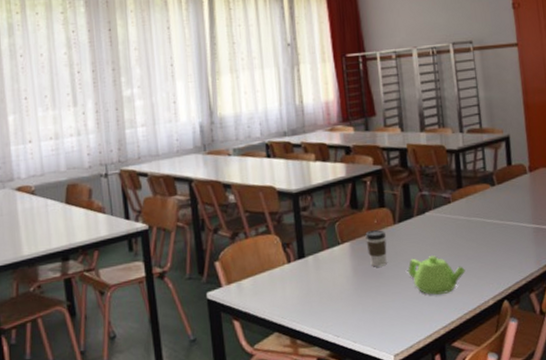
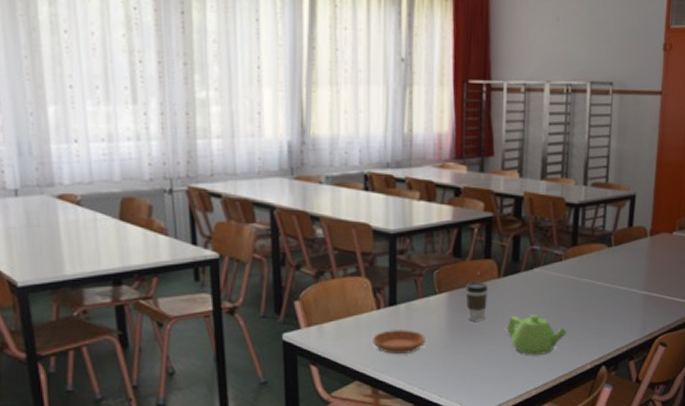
saucer: none [286,279,335,304] -> present [373,328,425,354]

